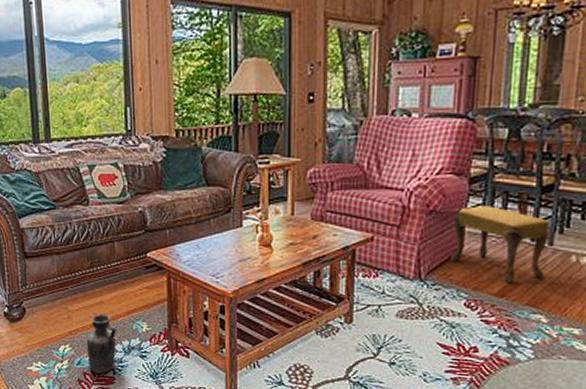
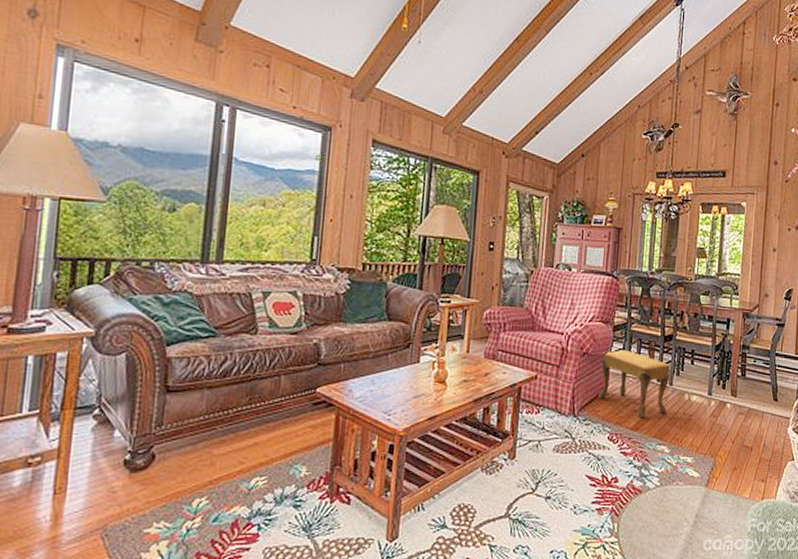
ceramic jug: present [86,313,116,373] -> none [228,457,269,530]

